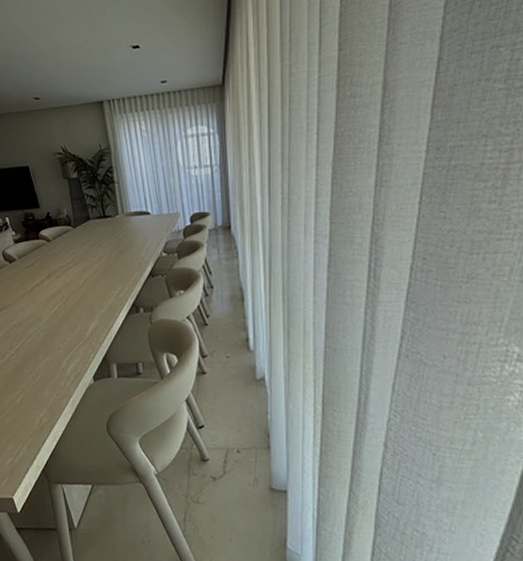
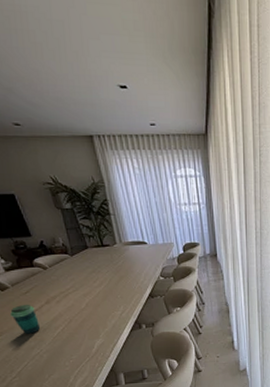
cup: none [15,277,40,310] -> present [10,304,41,334]

